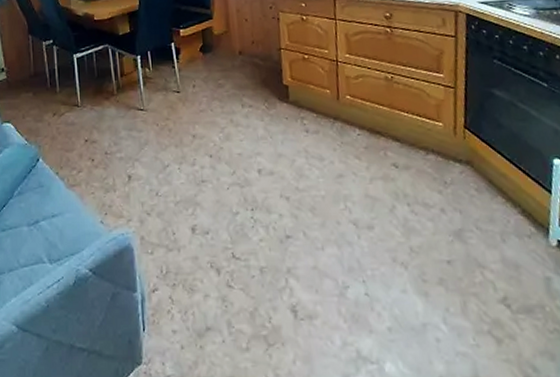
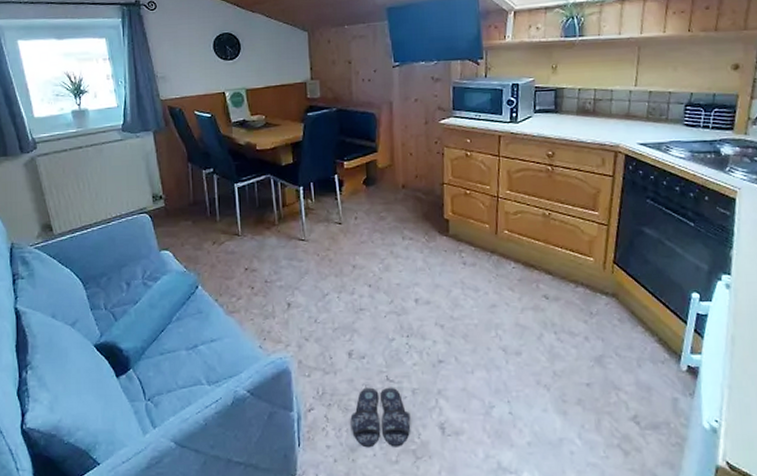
slippers: none [197,265,261,333] -> present [351,387,411,448]

